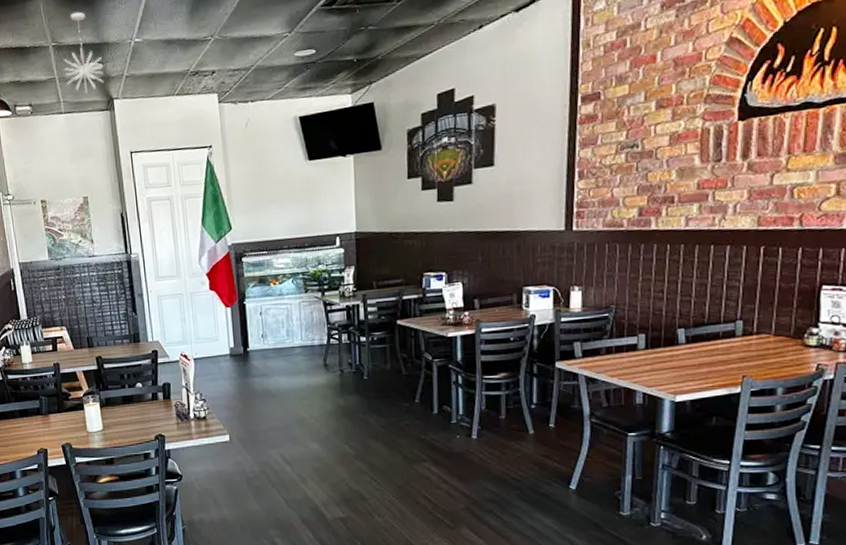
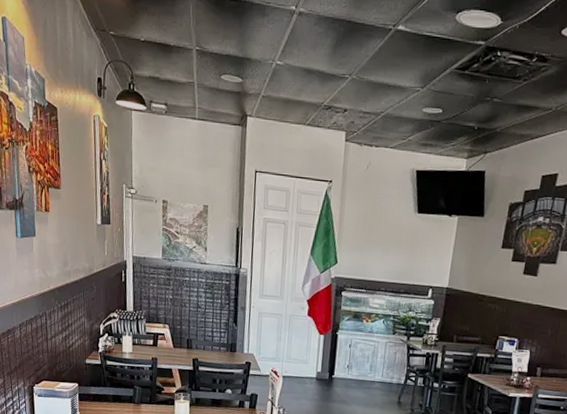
pendant light: present [63,11,104,94] -> none [203,20,243,105]

